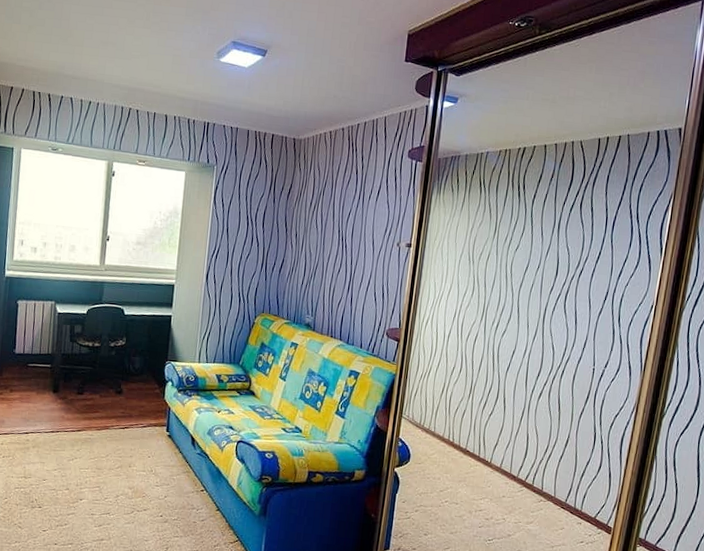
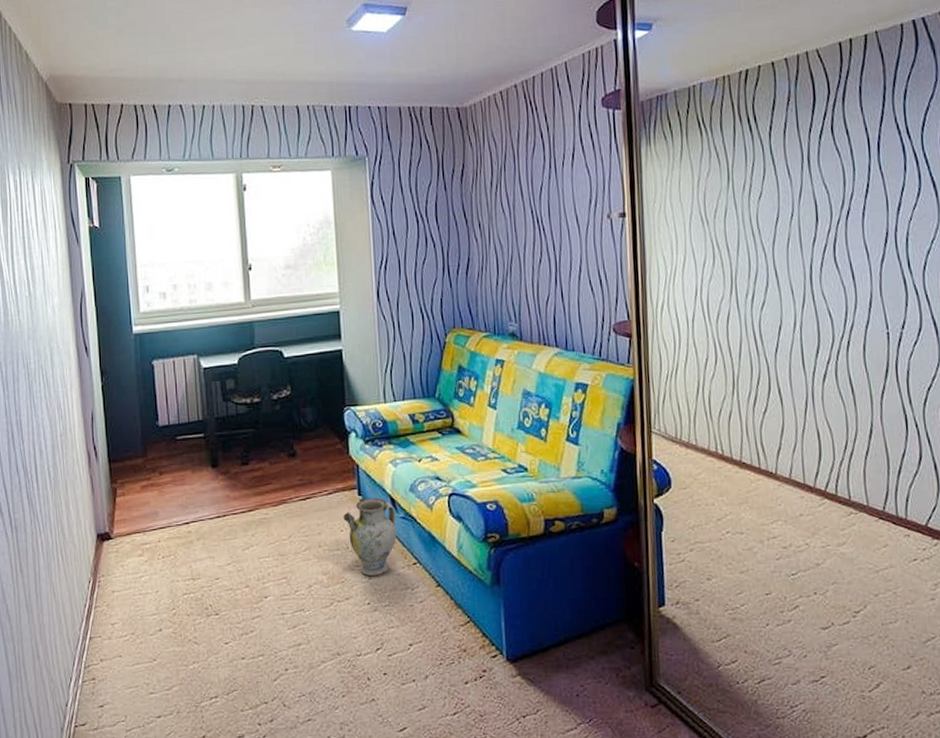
ceramic jug: none [151,434,194,496] -> present [343,498,397,577]

